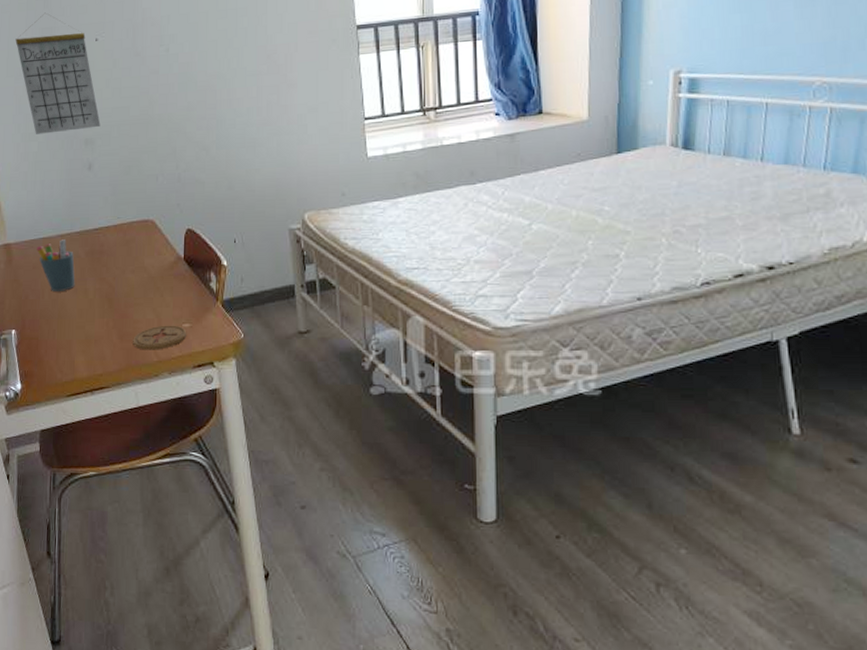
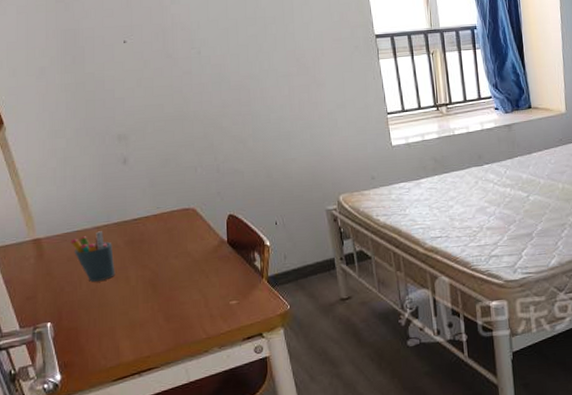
calendar: present [15,12,101,134] -> none [35,15,134,132]
coaster: present [133,325,187,350] -> none [180,303,235,329]

